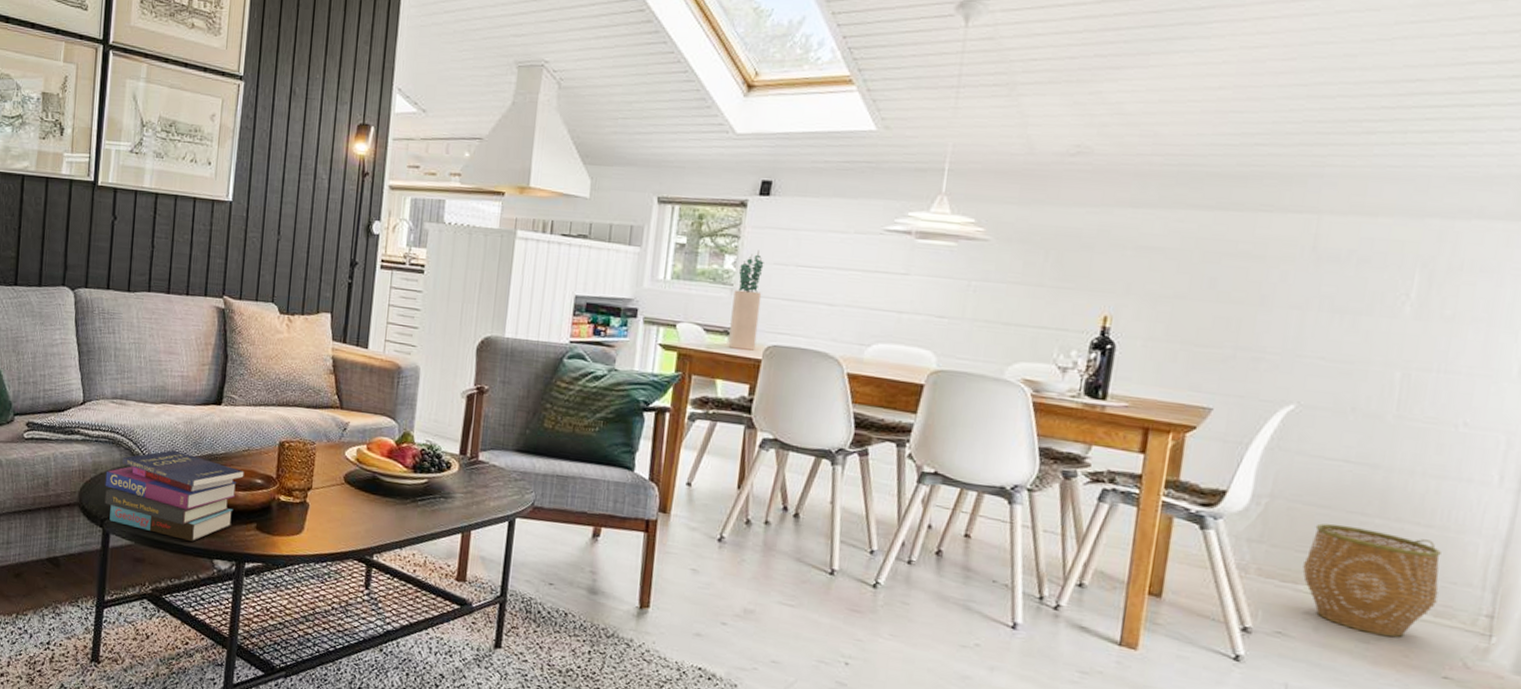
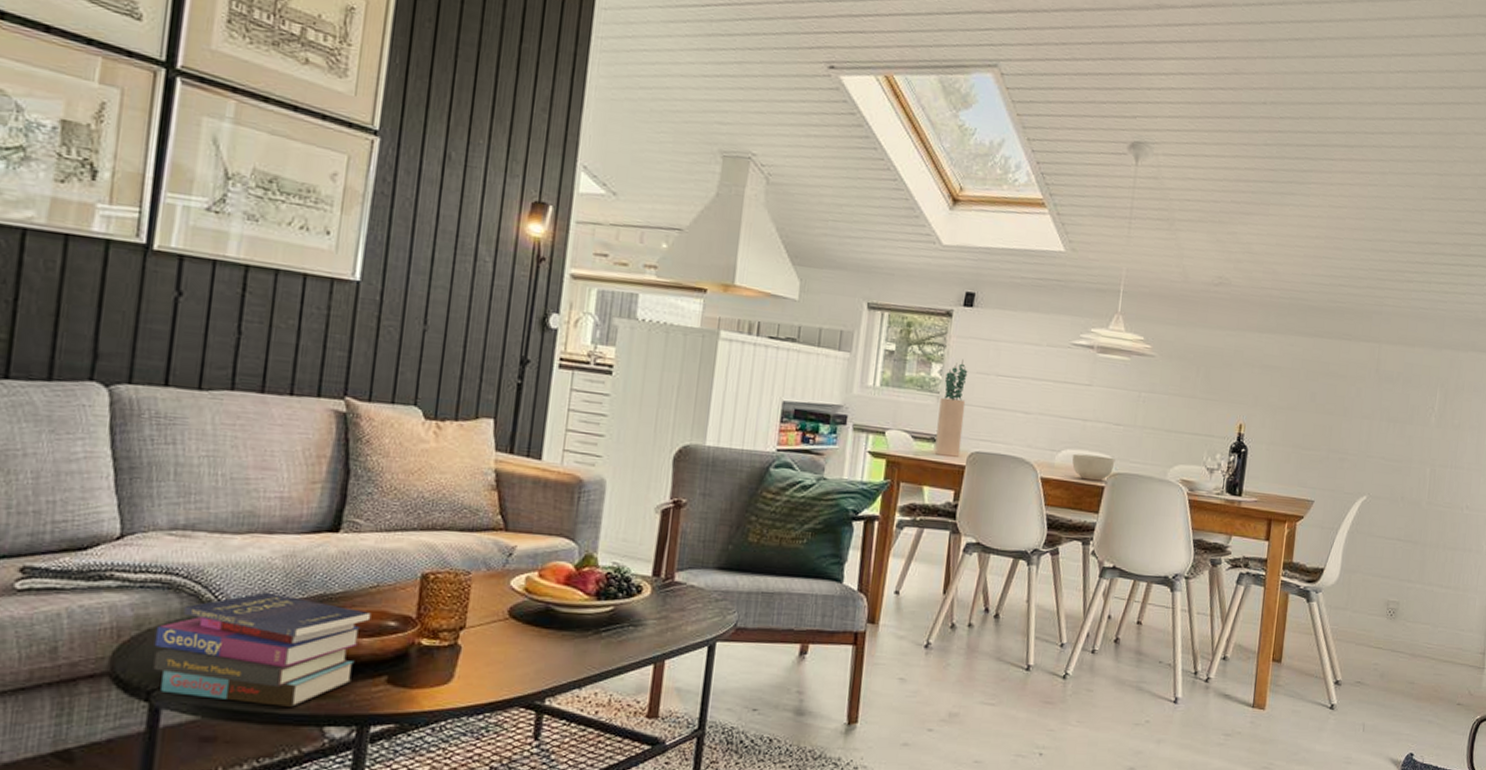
bowl: none [884,348,938,379] -> present [1072,453,1116,481]
basket: present [1302,523,1441,638] -> none [1373,590,1455,677]

